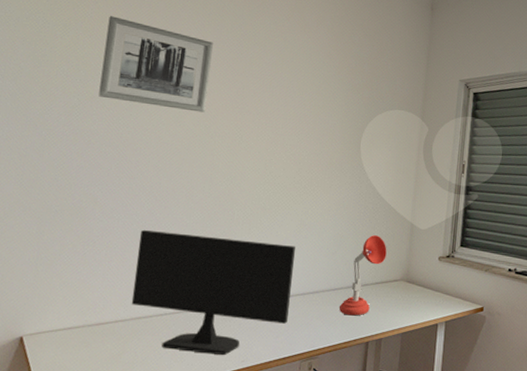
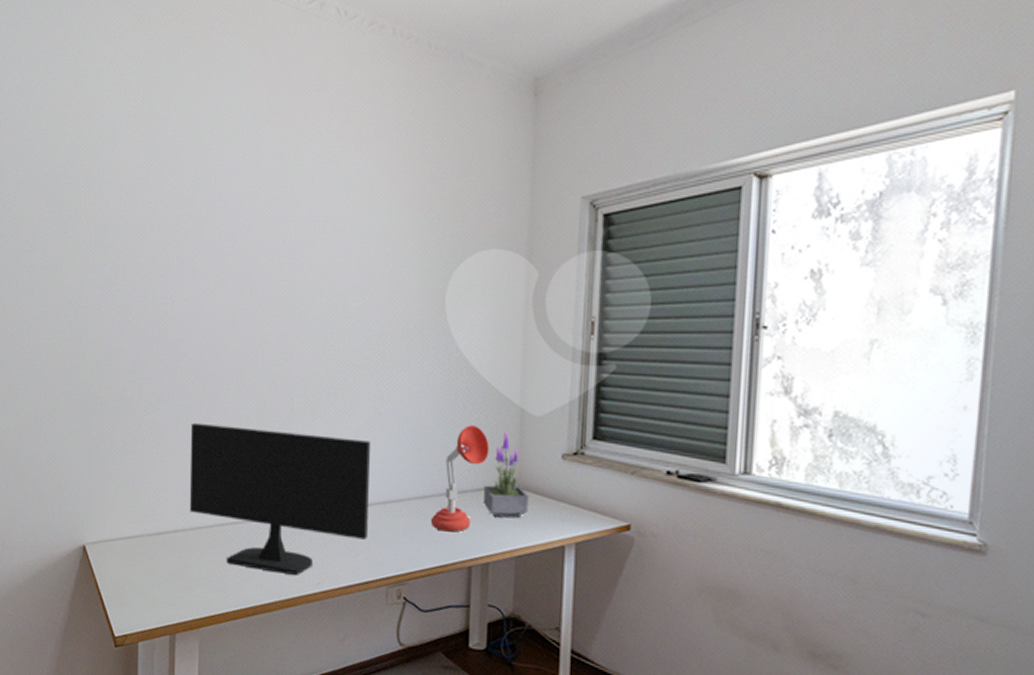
wall art: present [98,16,213,113] -> none [130,160,250,273]
potted plant: none [380,238,414,304] -> present [484,429,529,518]

